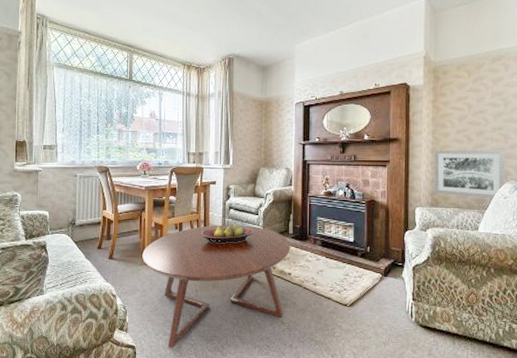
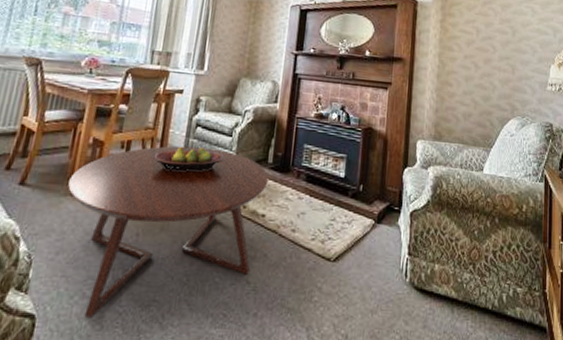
wall art: present [433,149,505,199] -> none [437,75,512,136]

